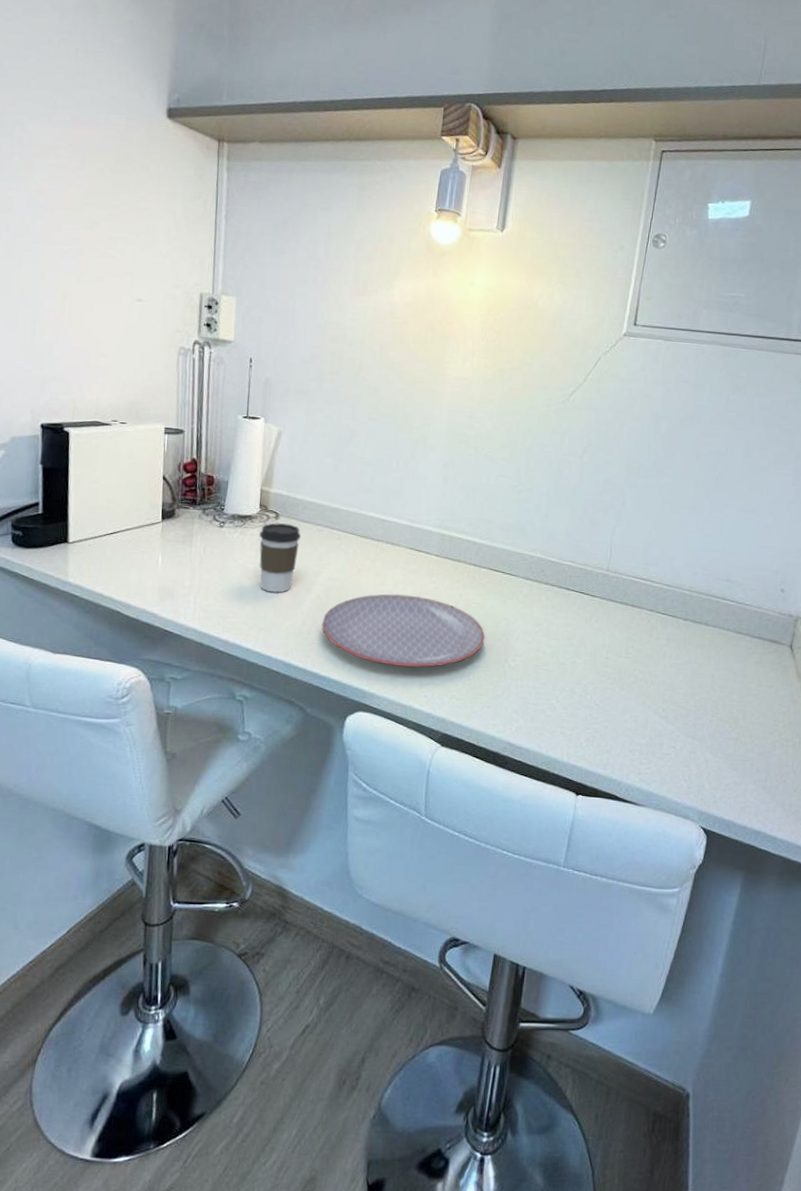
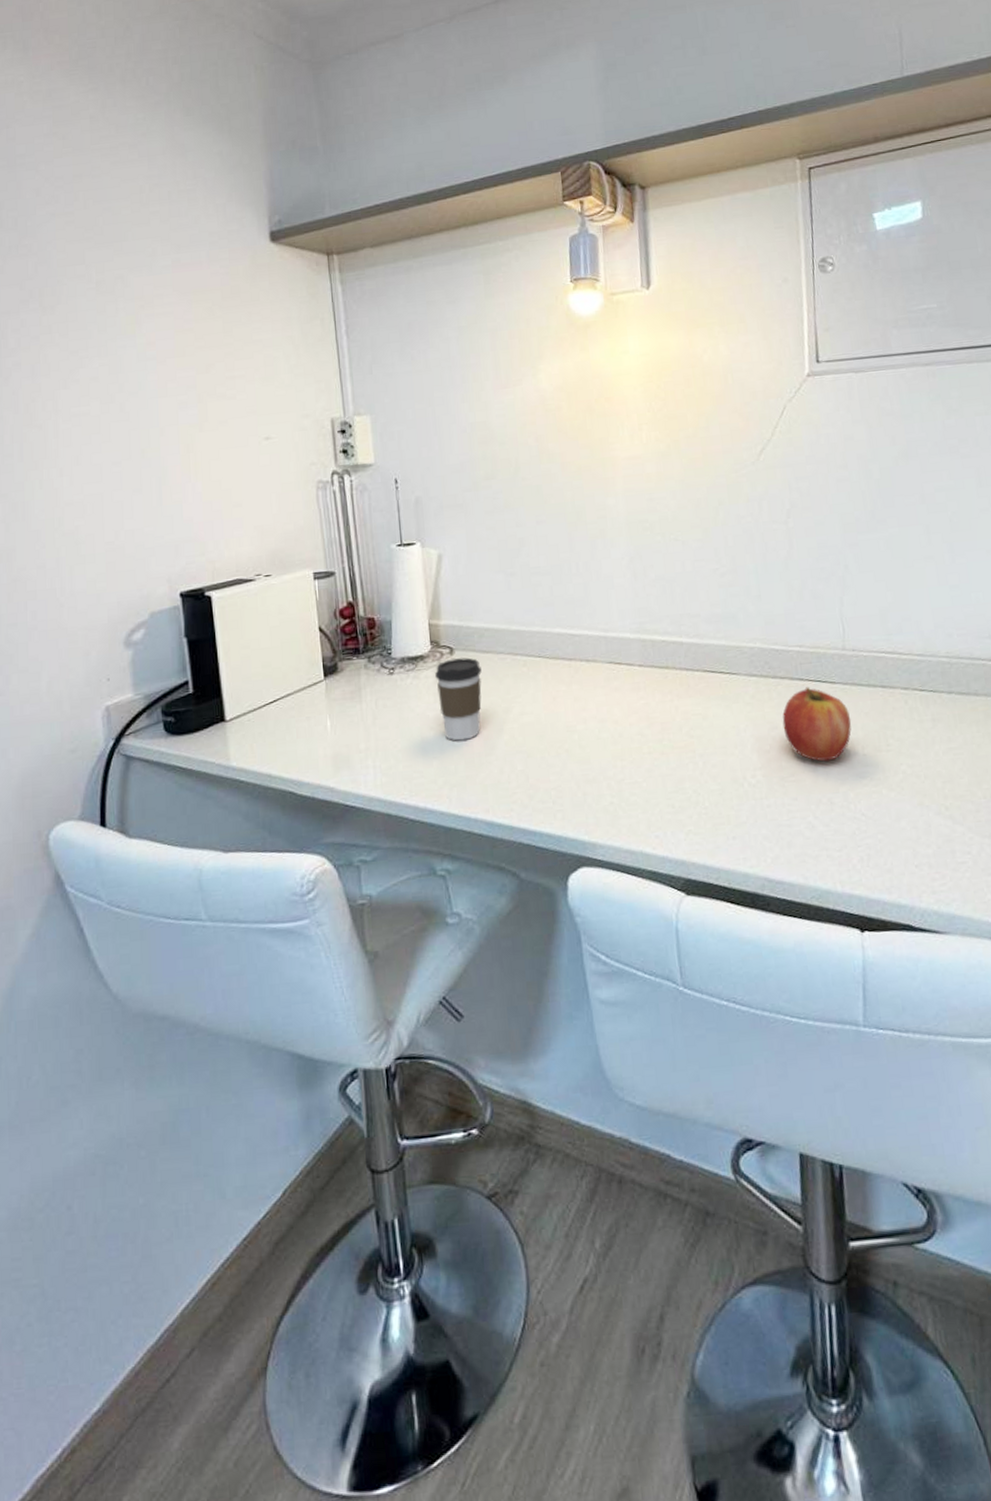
plate: present [321,594,485,668] -> none [521,716,715,806]
fruit: none [545,596,602,658] -> present [782,687,852,762]

